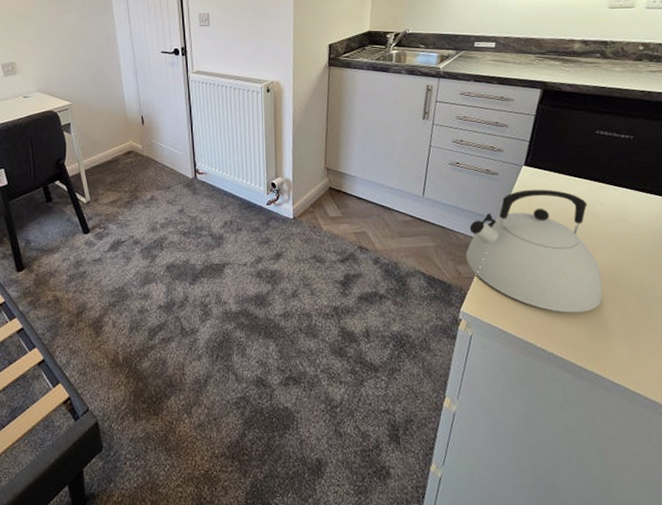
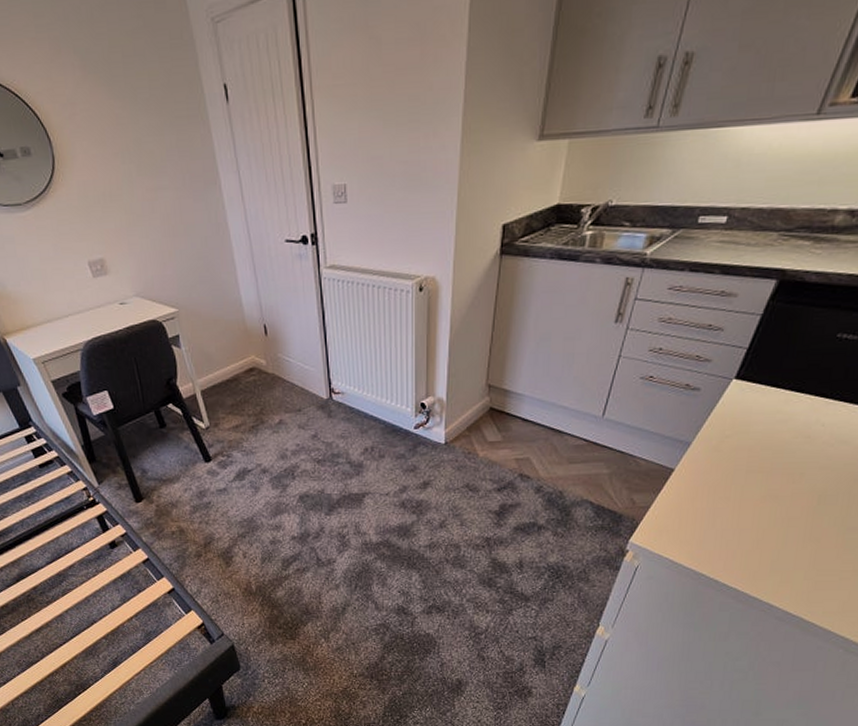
kettle: present [465,189,603,313] -> none [643,407,805,544]

